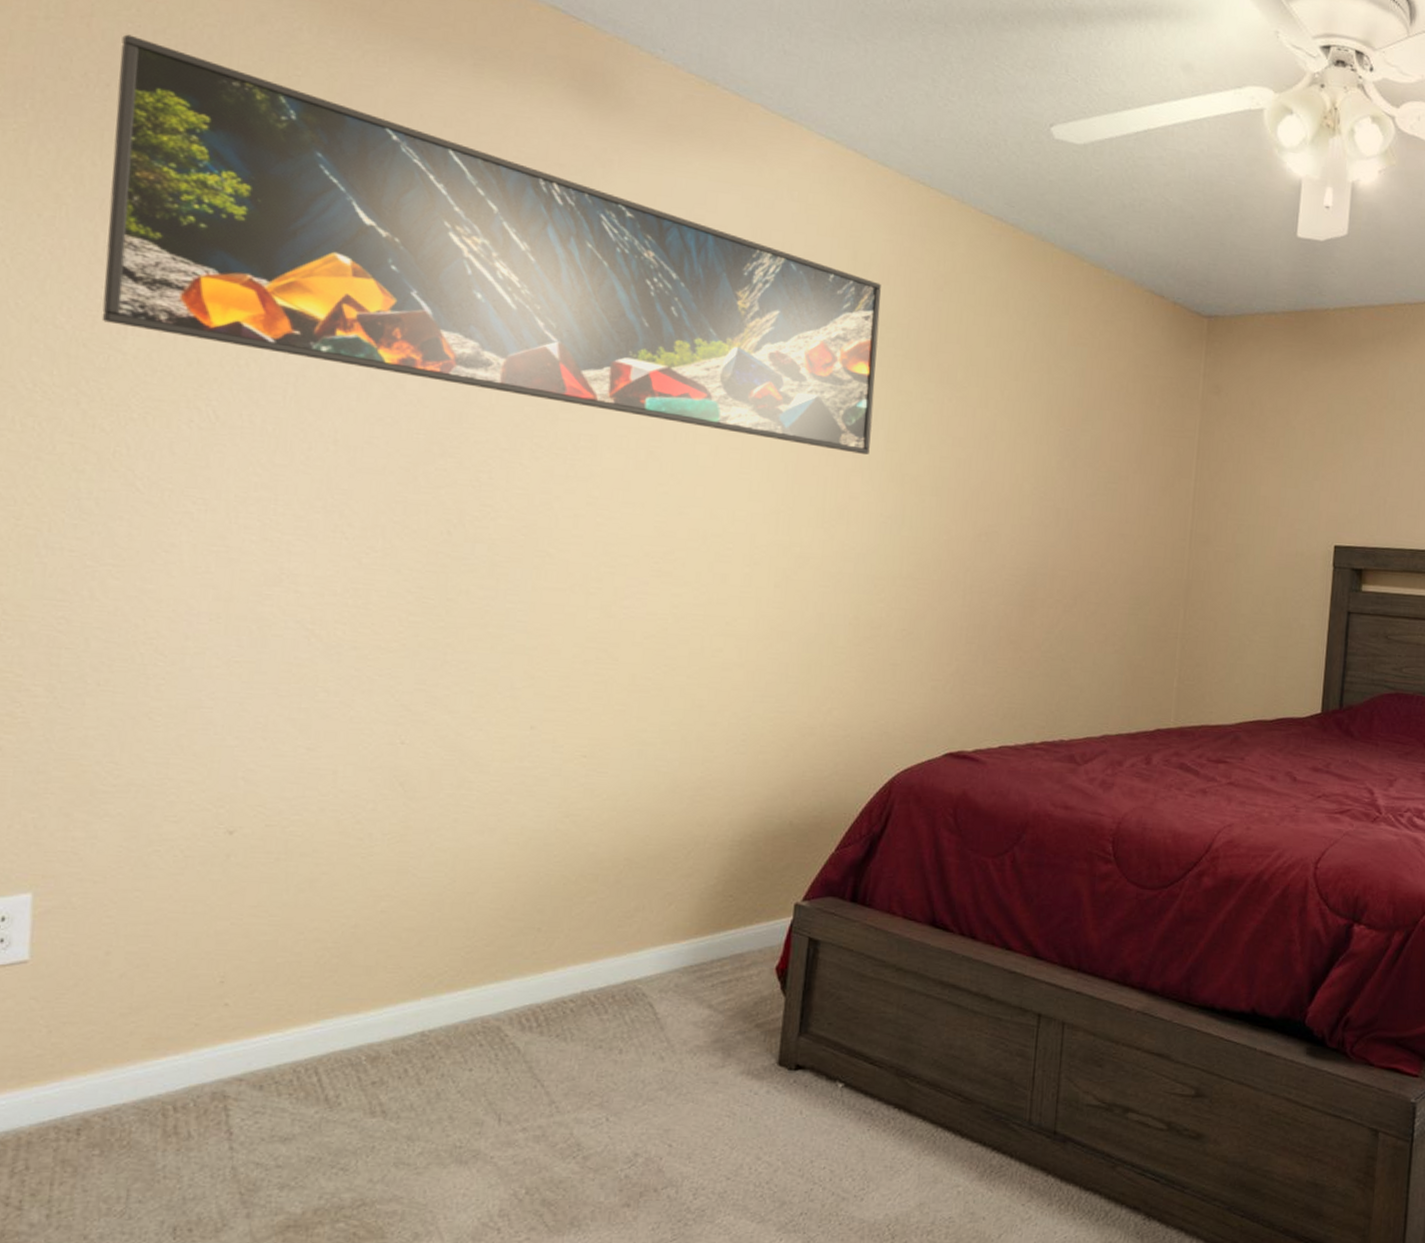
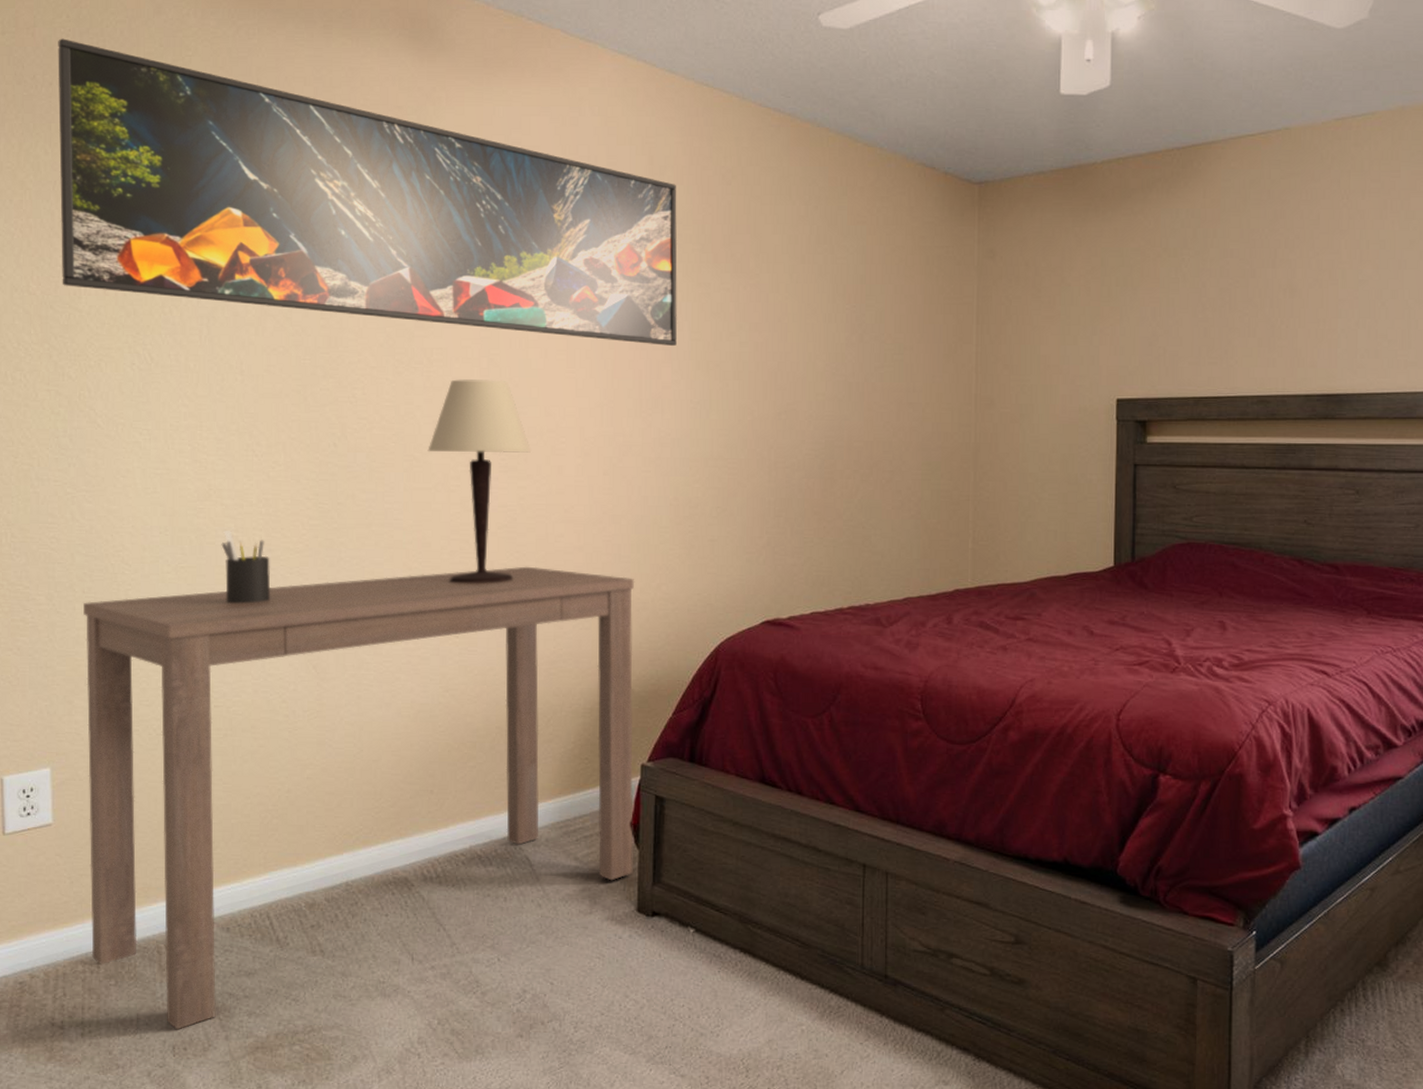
desk: none [69,681,803,1208] -> present [83,566,635,1030]
pen holder: none [291,622,354,708] -> present [221,531,270,604]
table lamp: none [565,470,692,699] -> present [427,379,532,584]

